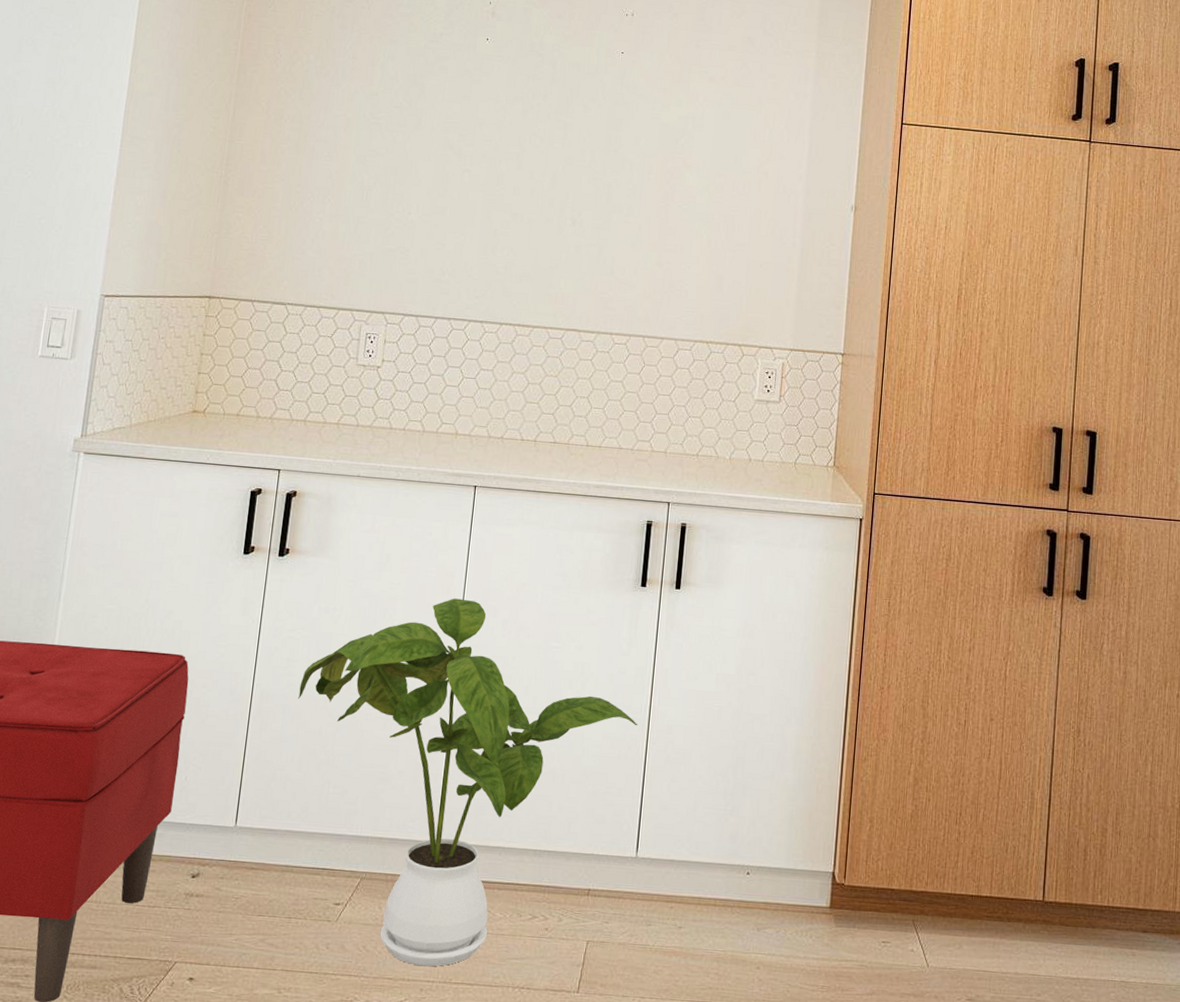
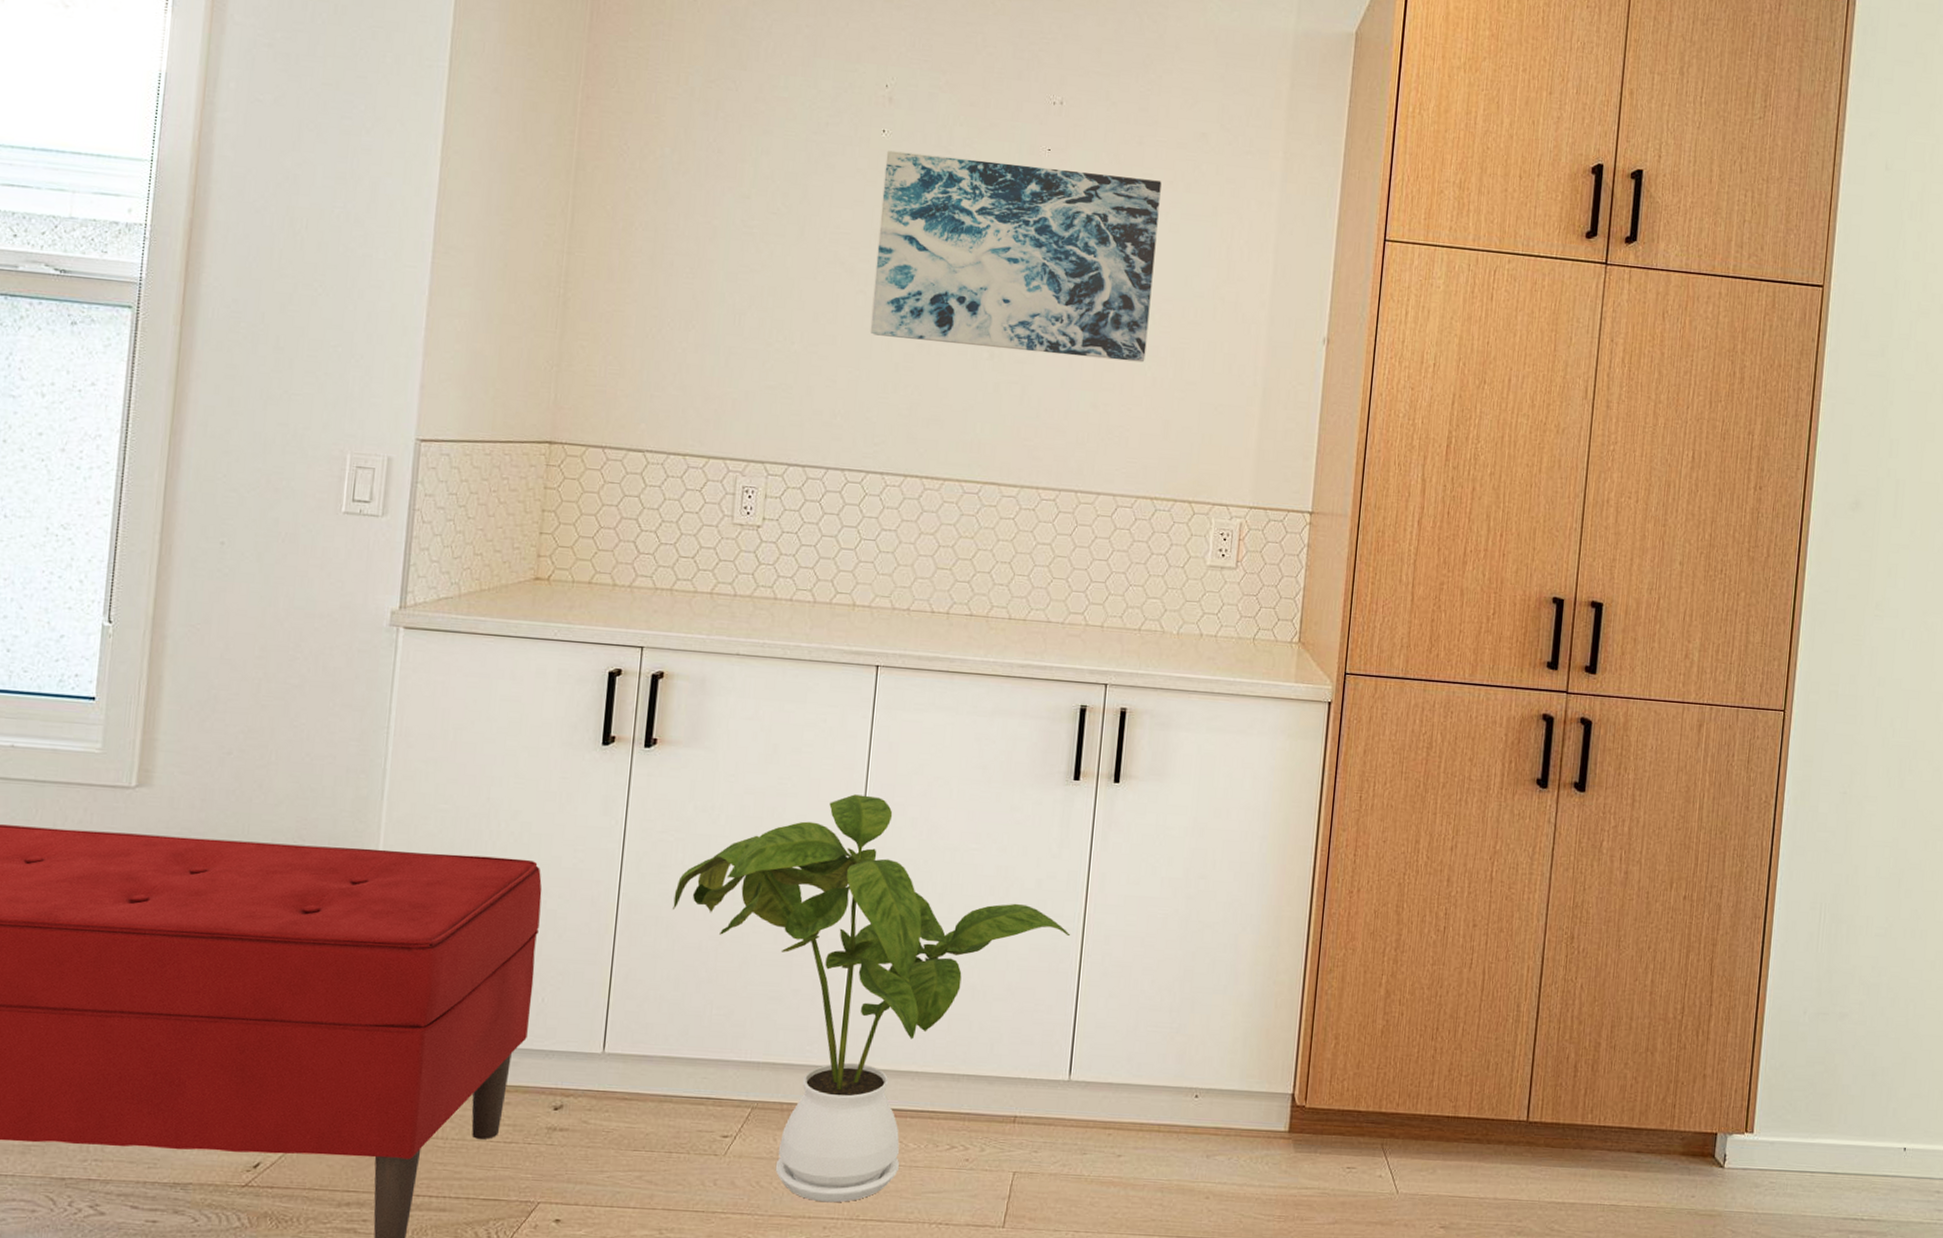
wall art: none [473,55,715,228] -> present [870,150,1162,363]

